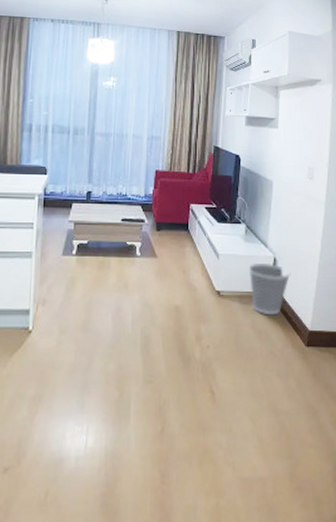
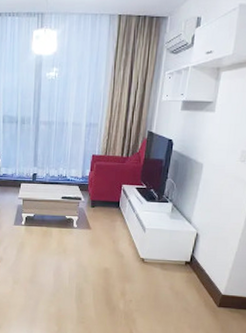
wastebasket: present [248,264,291,316] -> none [171,237,211,281]

